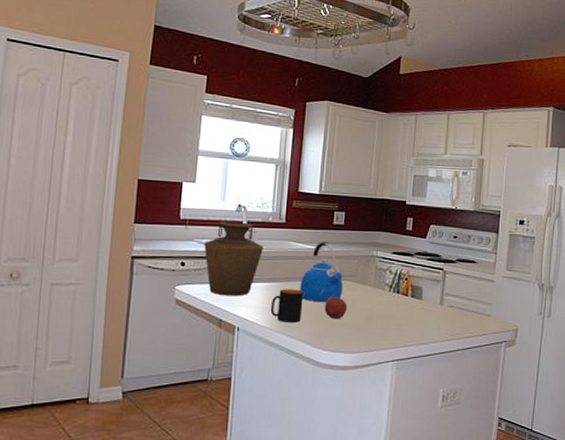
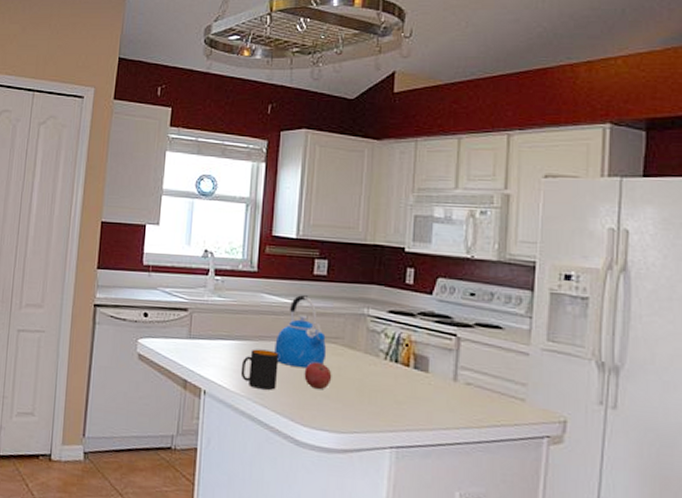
vase: present [204,221,263,296] -> none [168,268,233,355]

